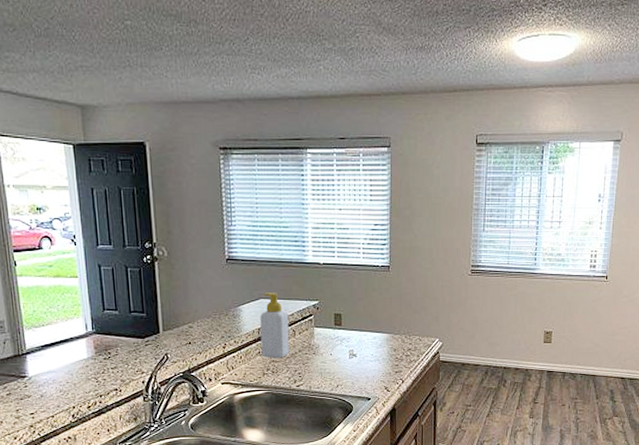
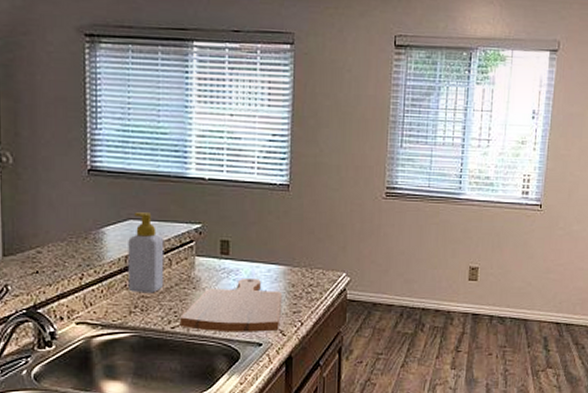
cutting board: none [303,344,386,389] -> present [179,277,283,333]

